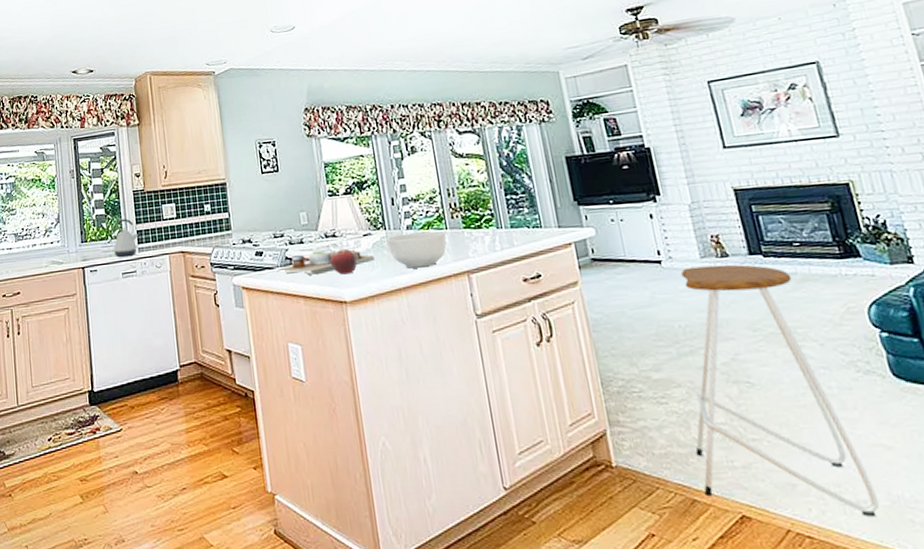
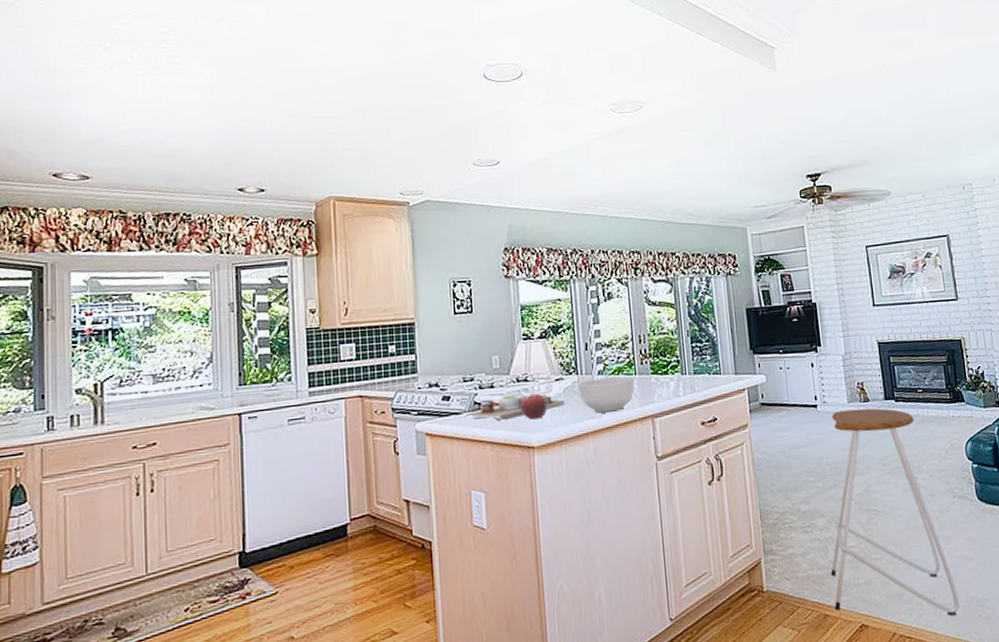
kettle: present [111,218,138,257] -> none [277,359,310,402]

